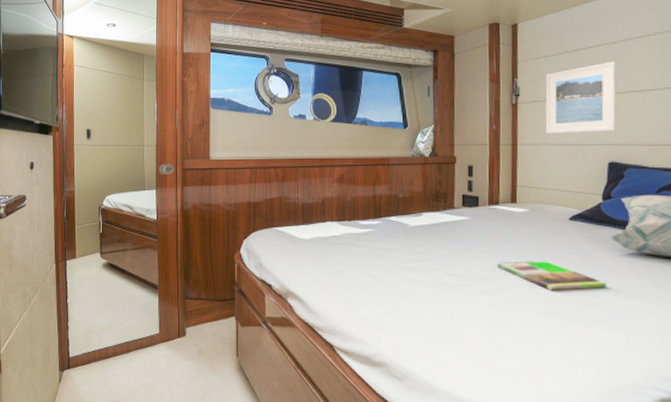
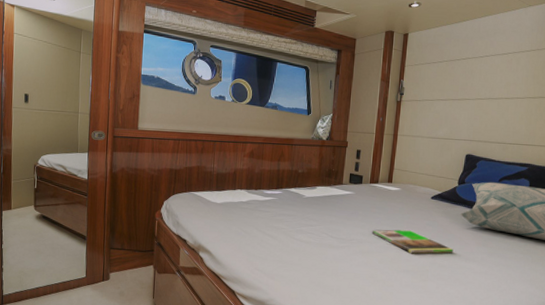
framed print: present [545,61,617,134] -> none [421,72,483,130]

